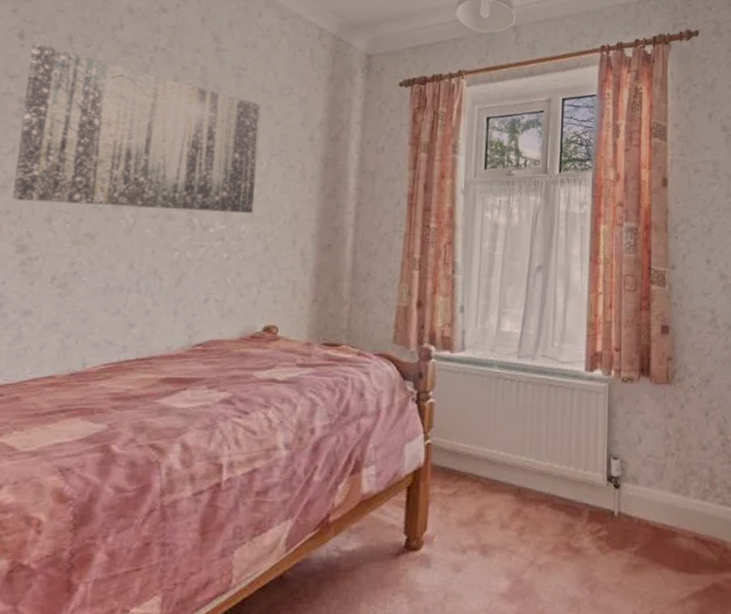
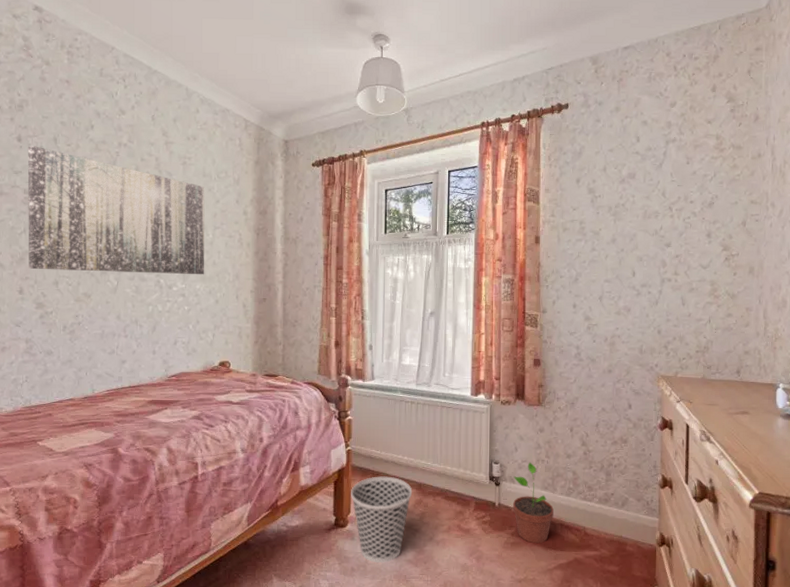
wastebasket: none [428,478,509,600] -> present [351,476,413,564]
potted plant: none [636,456,686,565] -> present [513,462,554,544]

